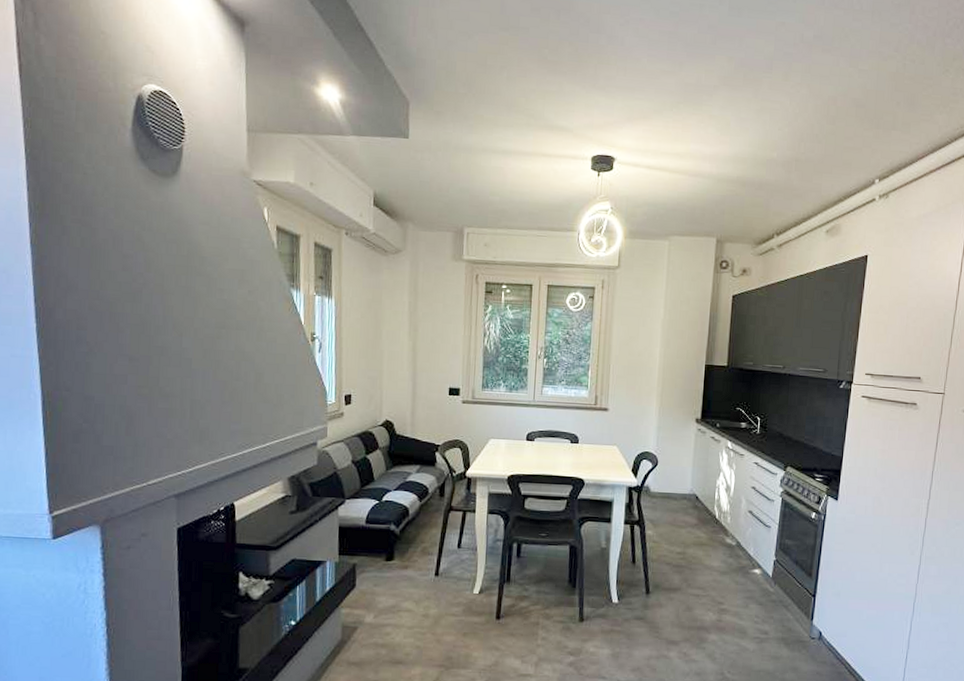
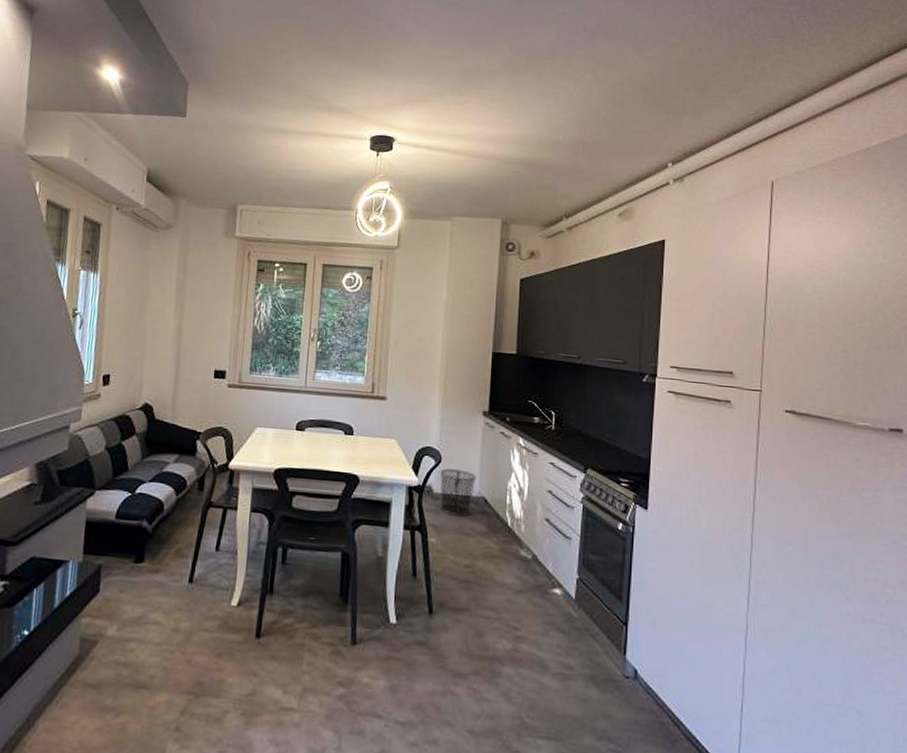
waste bin: none [656,470,689,511] -> present [440,468,477,517]

